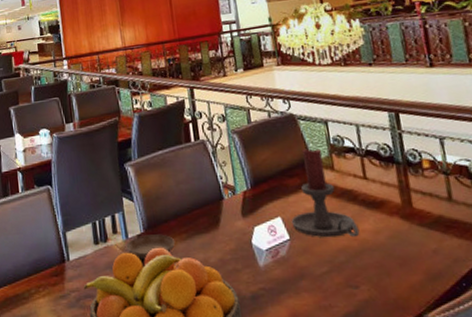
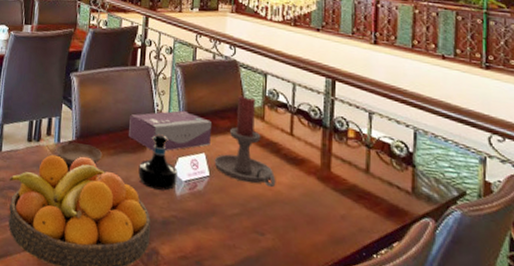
tissue box: none [195,177,284,226] -> present [128,110,211,151]
tequila bottle: none [215,207,258,265] -> present [138,134,178,191]

